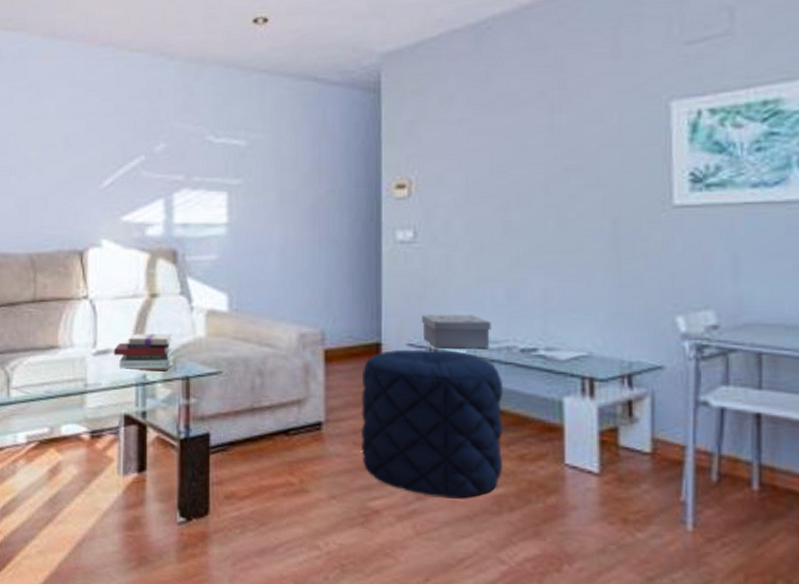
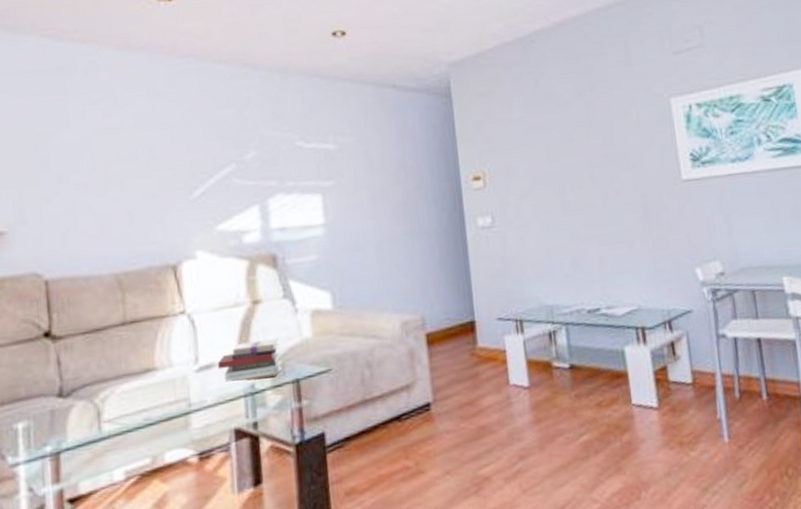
pouf: present [360,349,504,498] -> none [461,318,586,454]
decorative box: present [421,314,491,349] -> none [505,285,564,319]

